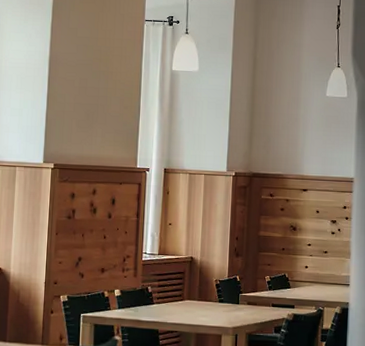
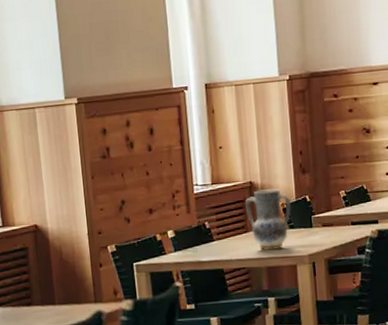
vase: none [184,265,224,319] -> present [245,188,292,250]

